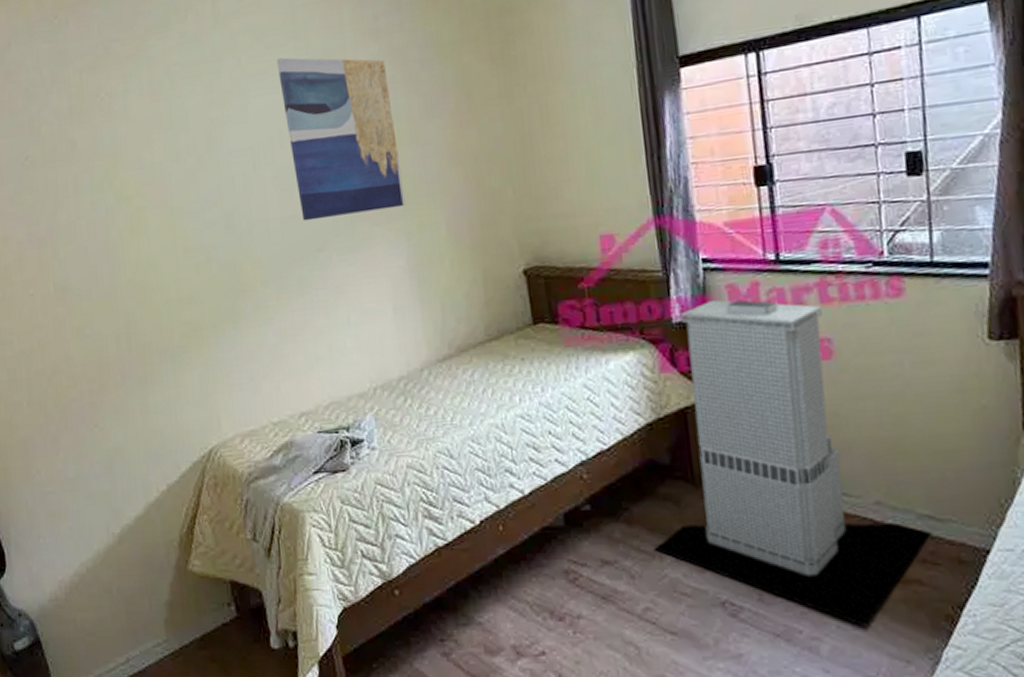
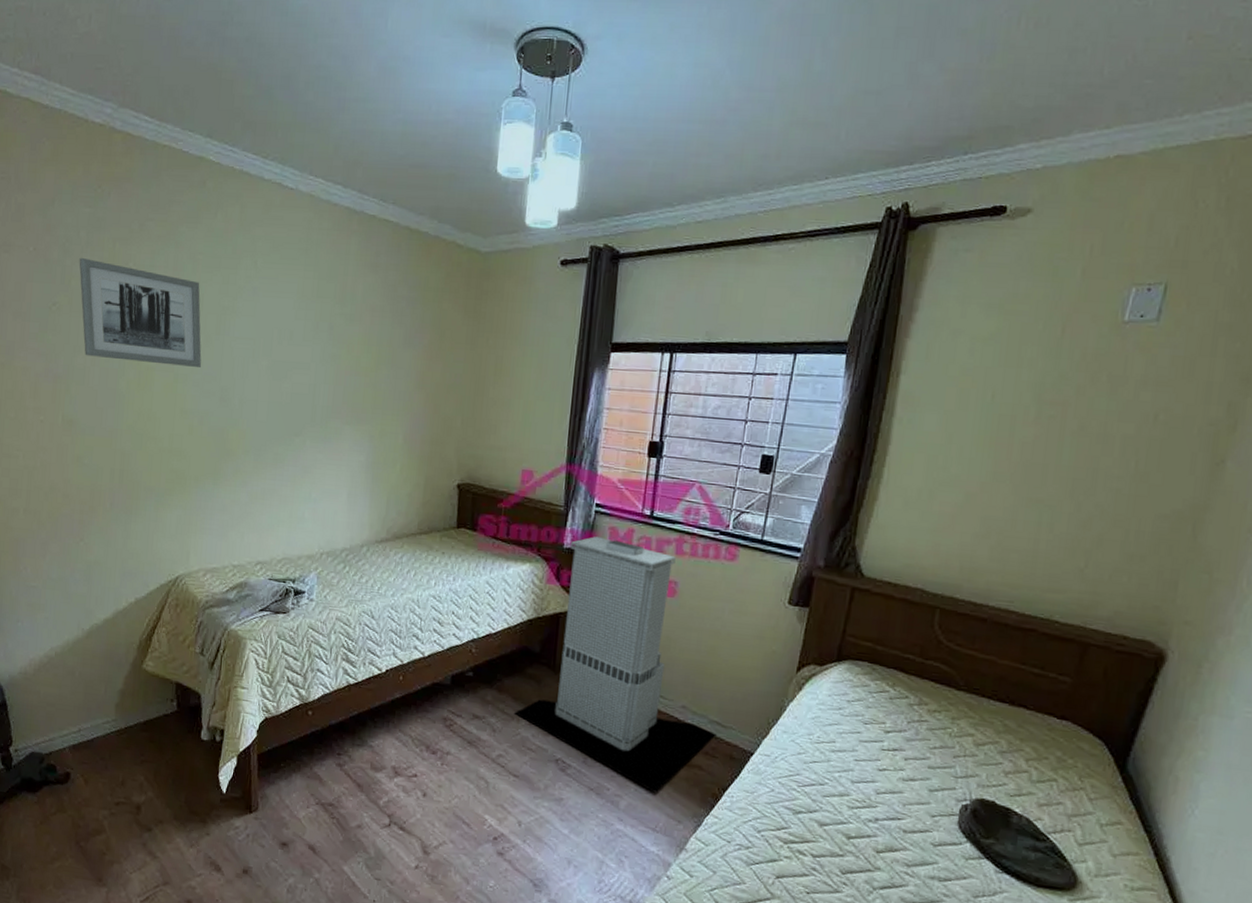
wall art: none [46,97,199,210] -> present [79,257,202,367]
wall art: present [276,57,406,222] -> none [286,269,378,414]

